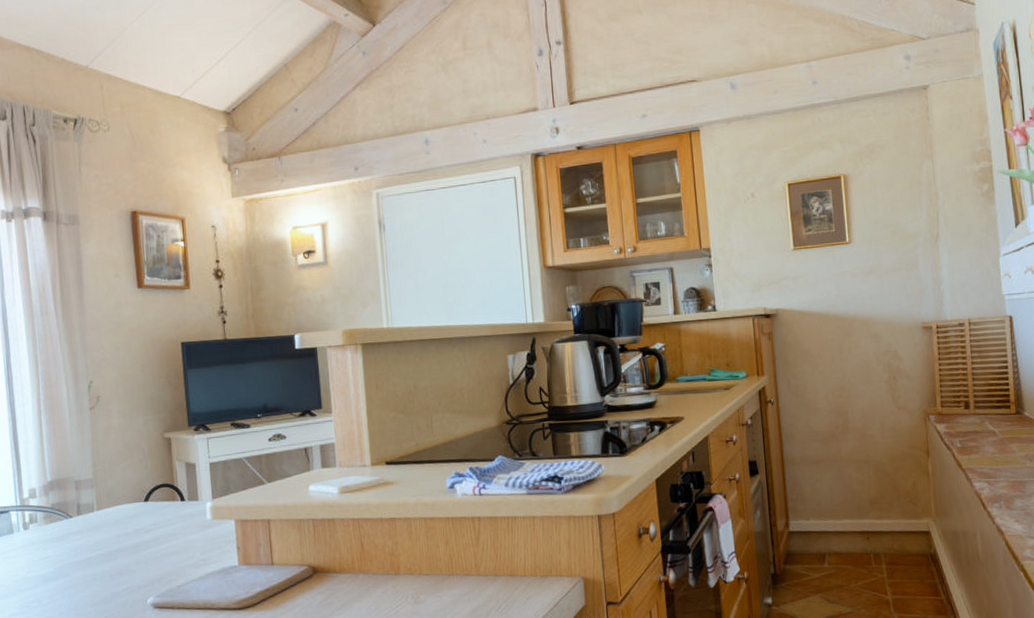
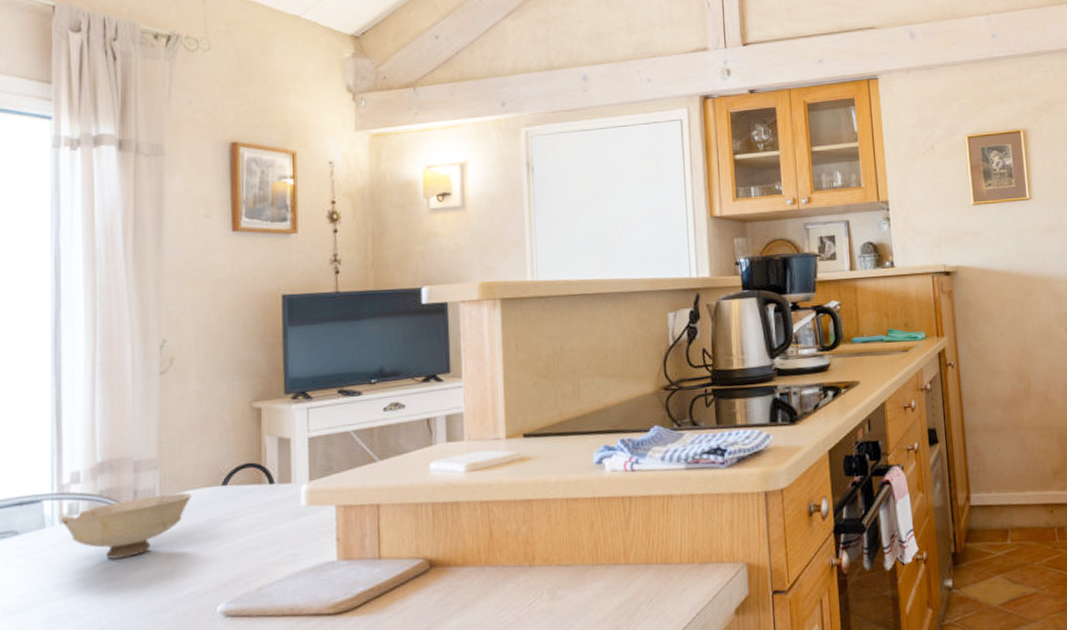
bowl: none [24,507,122,559] -> present [60,492,192,559]

